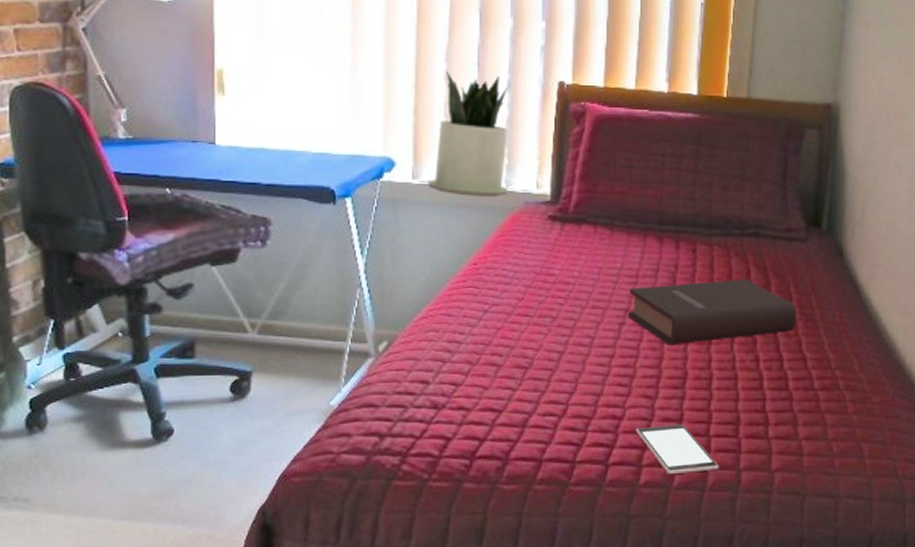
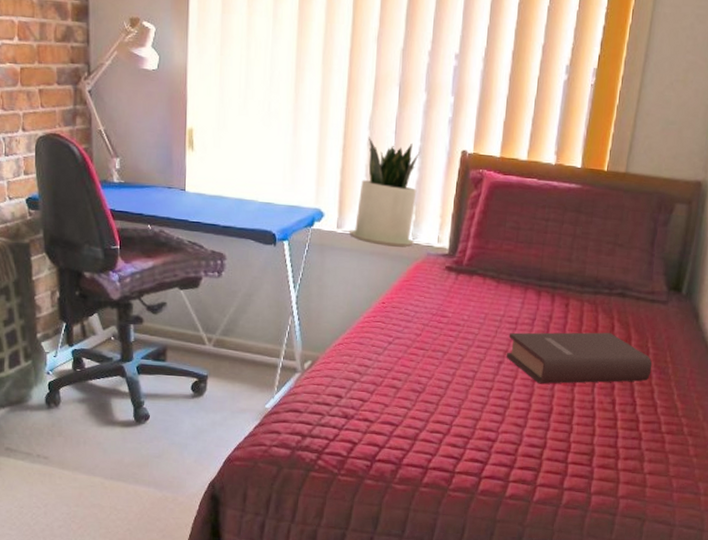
smartphone: present [636,424,719,475] -> none [506,450,573,492]

